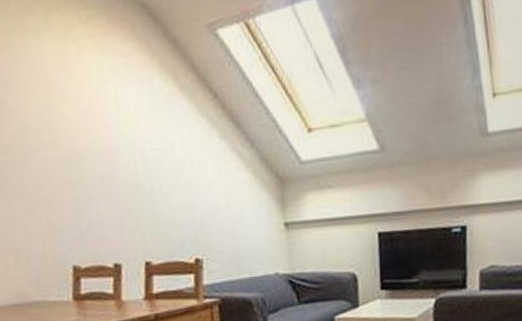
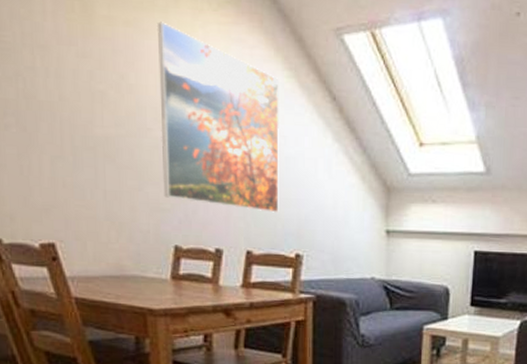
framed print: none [29,42,173,220] -> present [156,21,280,213]

